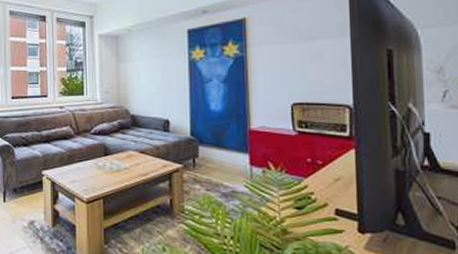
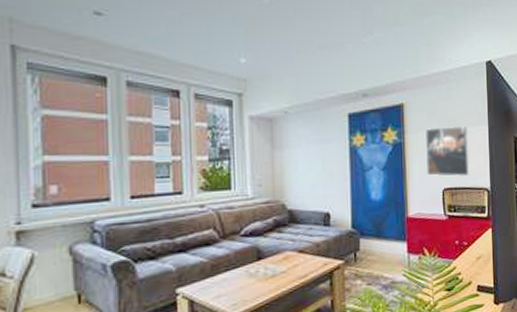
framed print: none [271,38,326,91] -> present [426,125,470,177]

